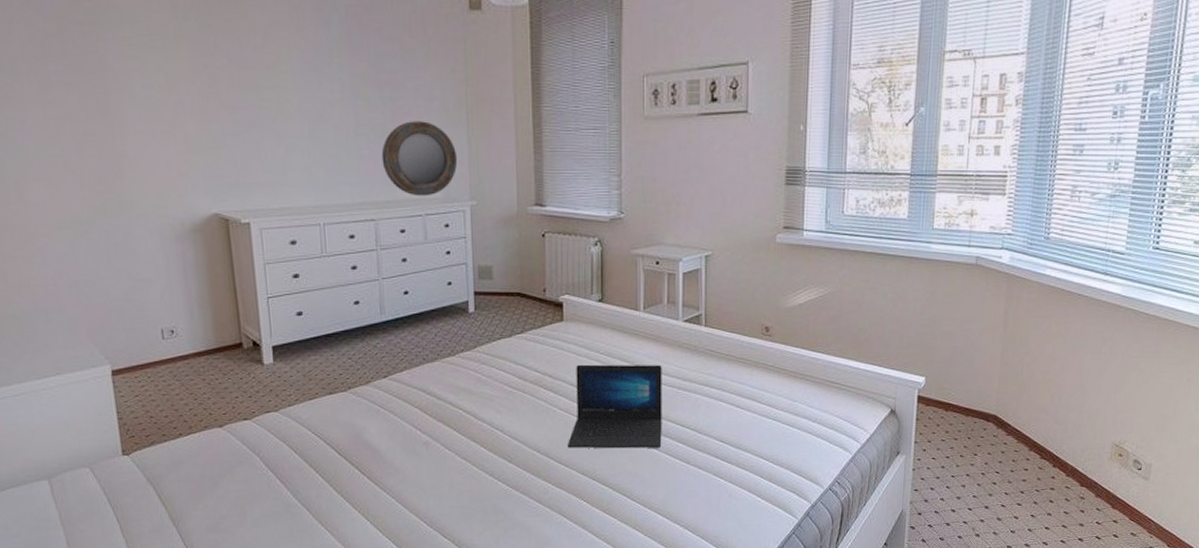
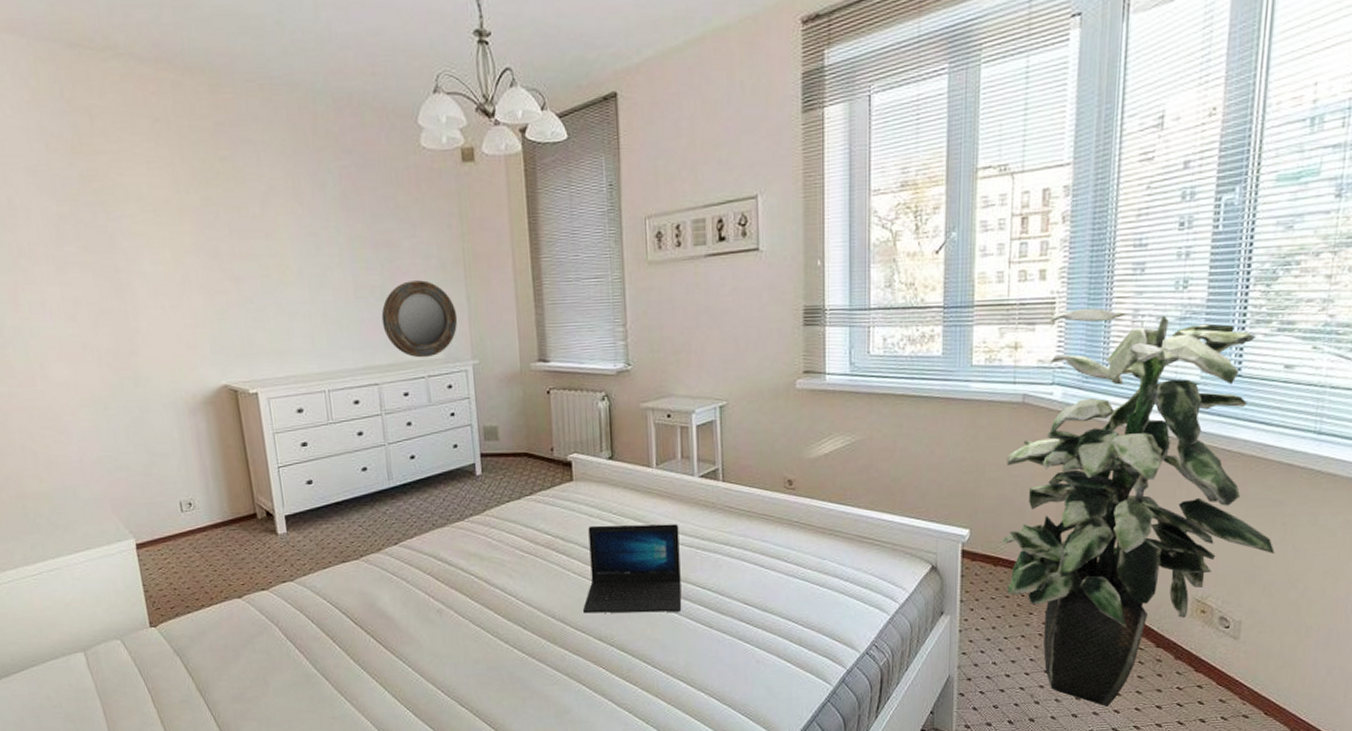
indoor plant: none [952,183,1181,539] -> present [1001,308,1275,707]

